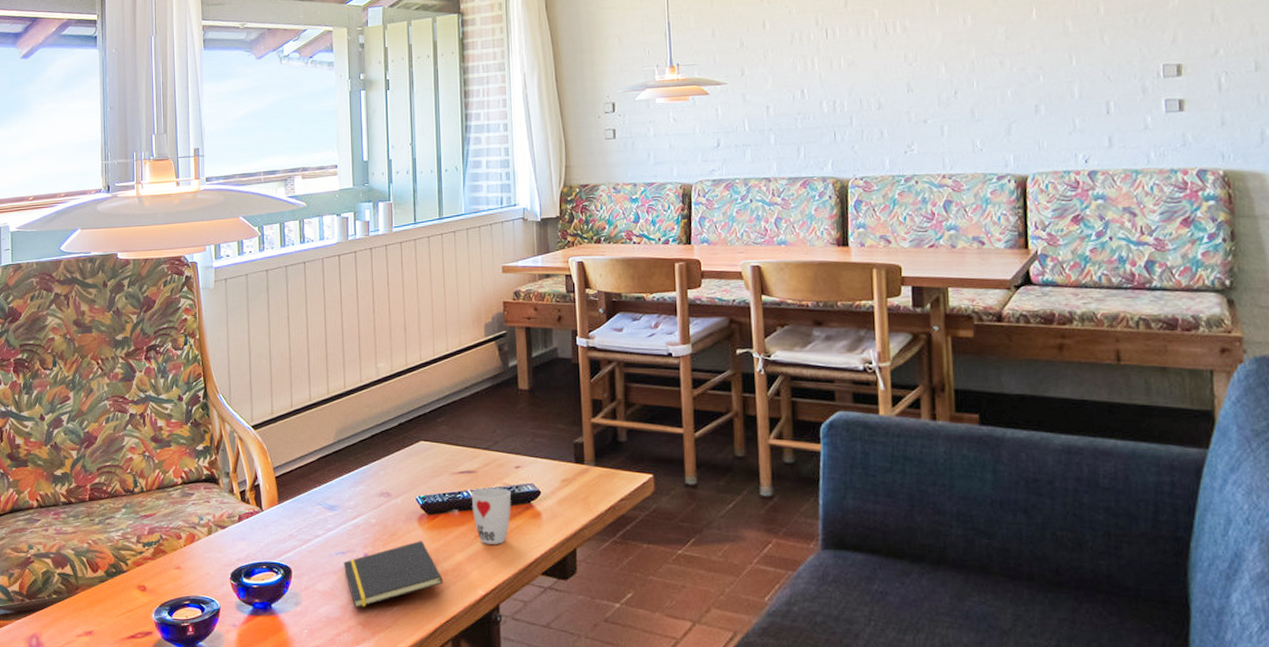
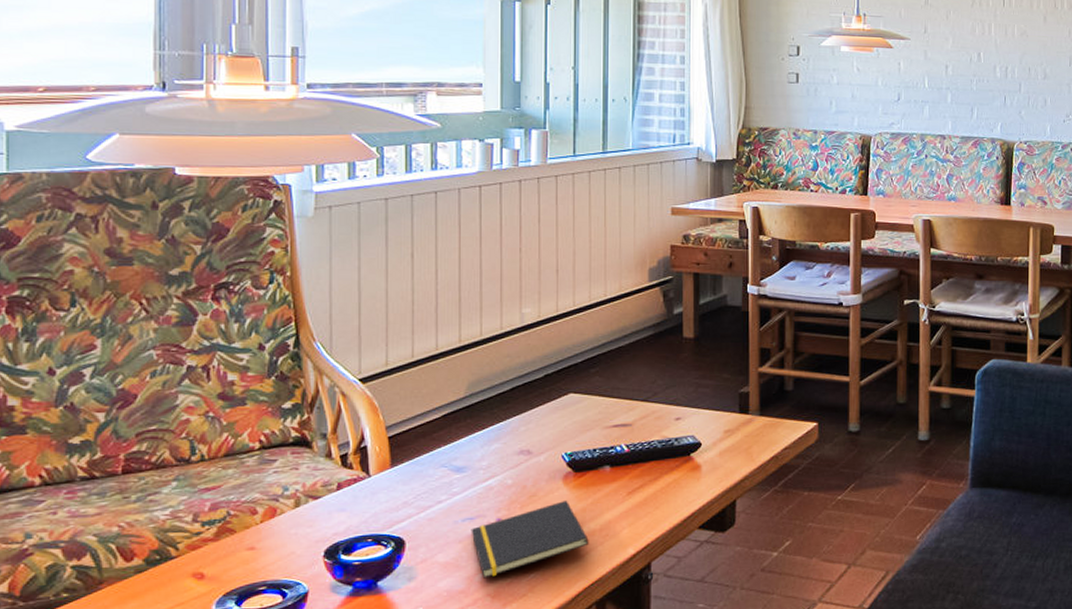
cup: present [471,488,512,544] -> none [625,441,670,500]

